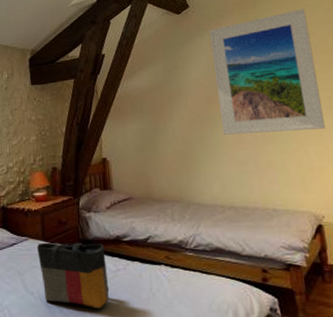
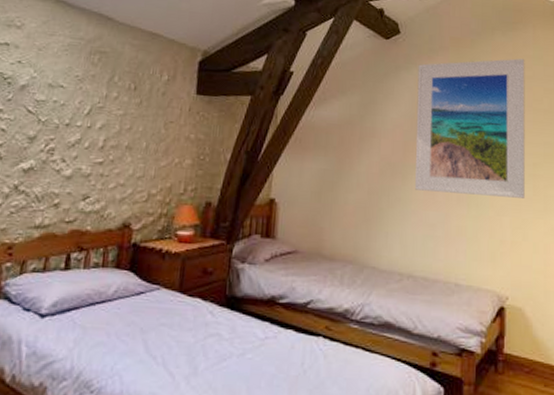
tote bag: present [37,242,110,309] -> none [169,294,255,384]

